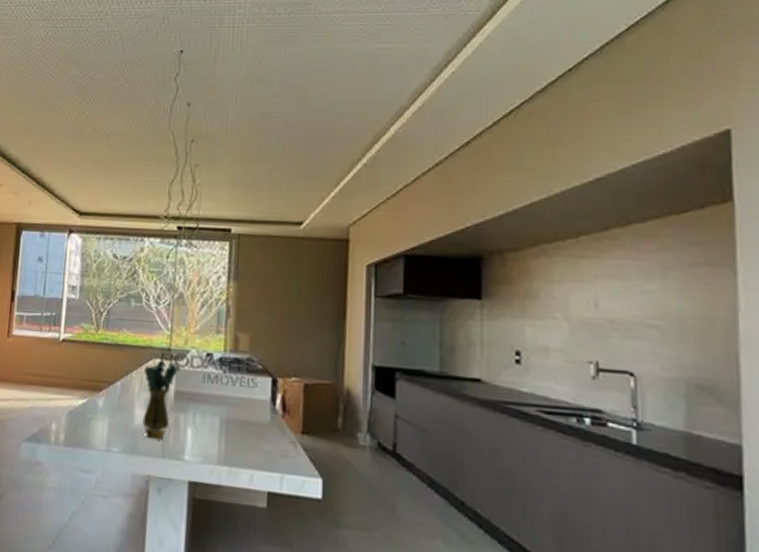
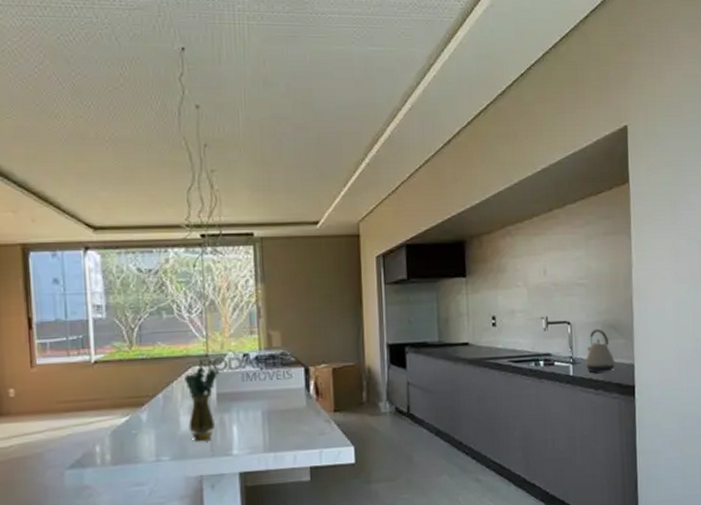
kettle: none [657,387,708,450] -> present [585,328,615,373]

